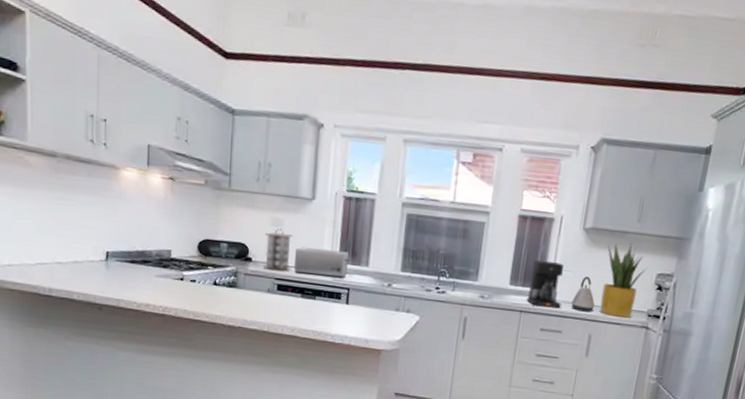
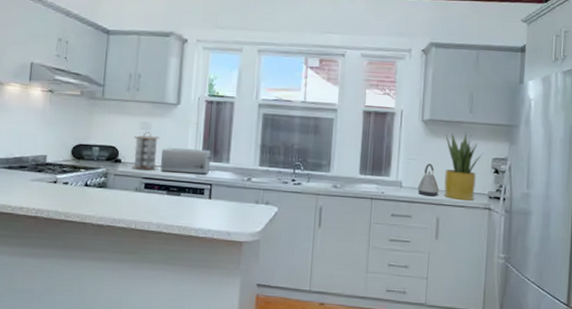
coffee maker: present [526,260,564,309] -> none [376,151,408,195]

